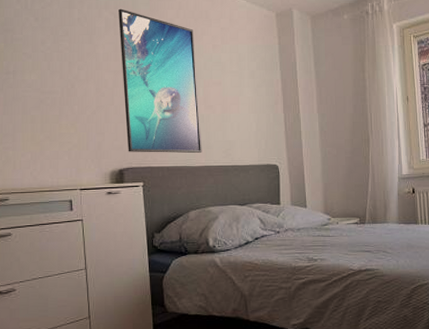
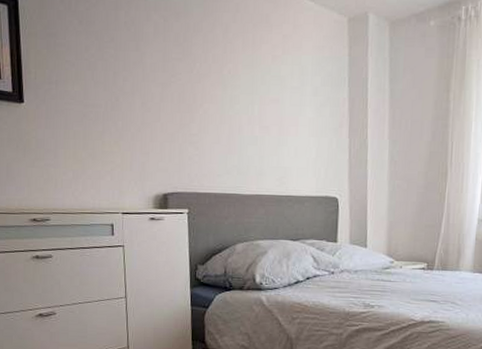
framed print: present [118,8,202,153] -> none [168,11,254,179]

